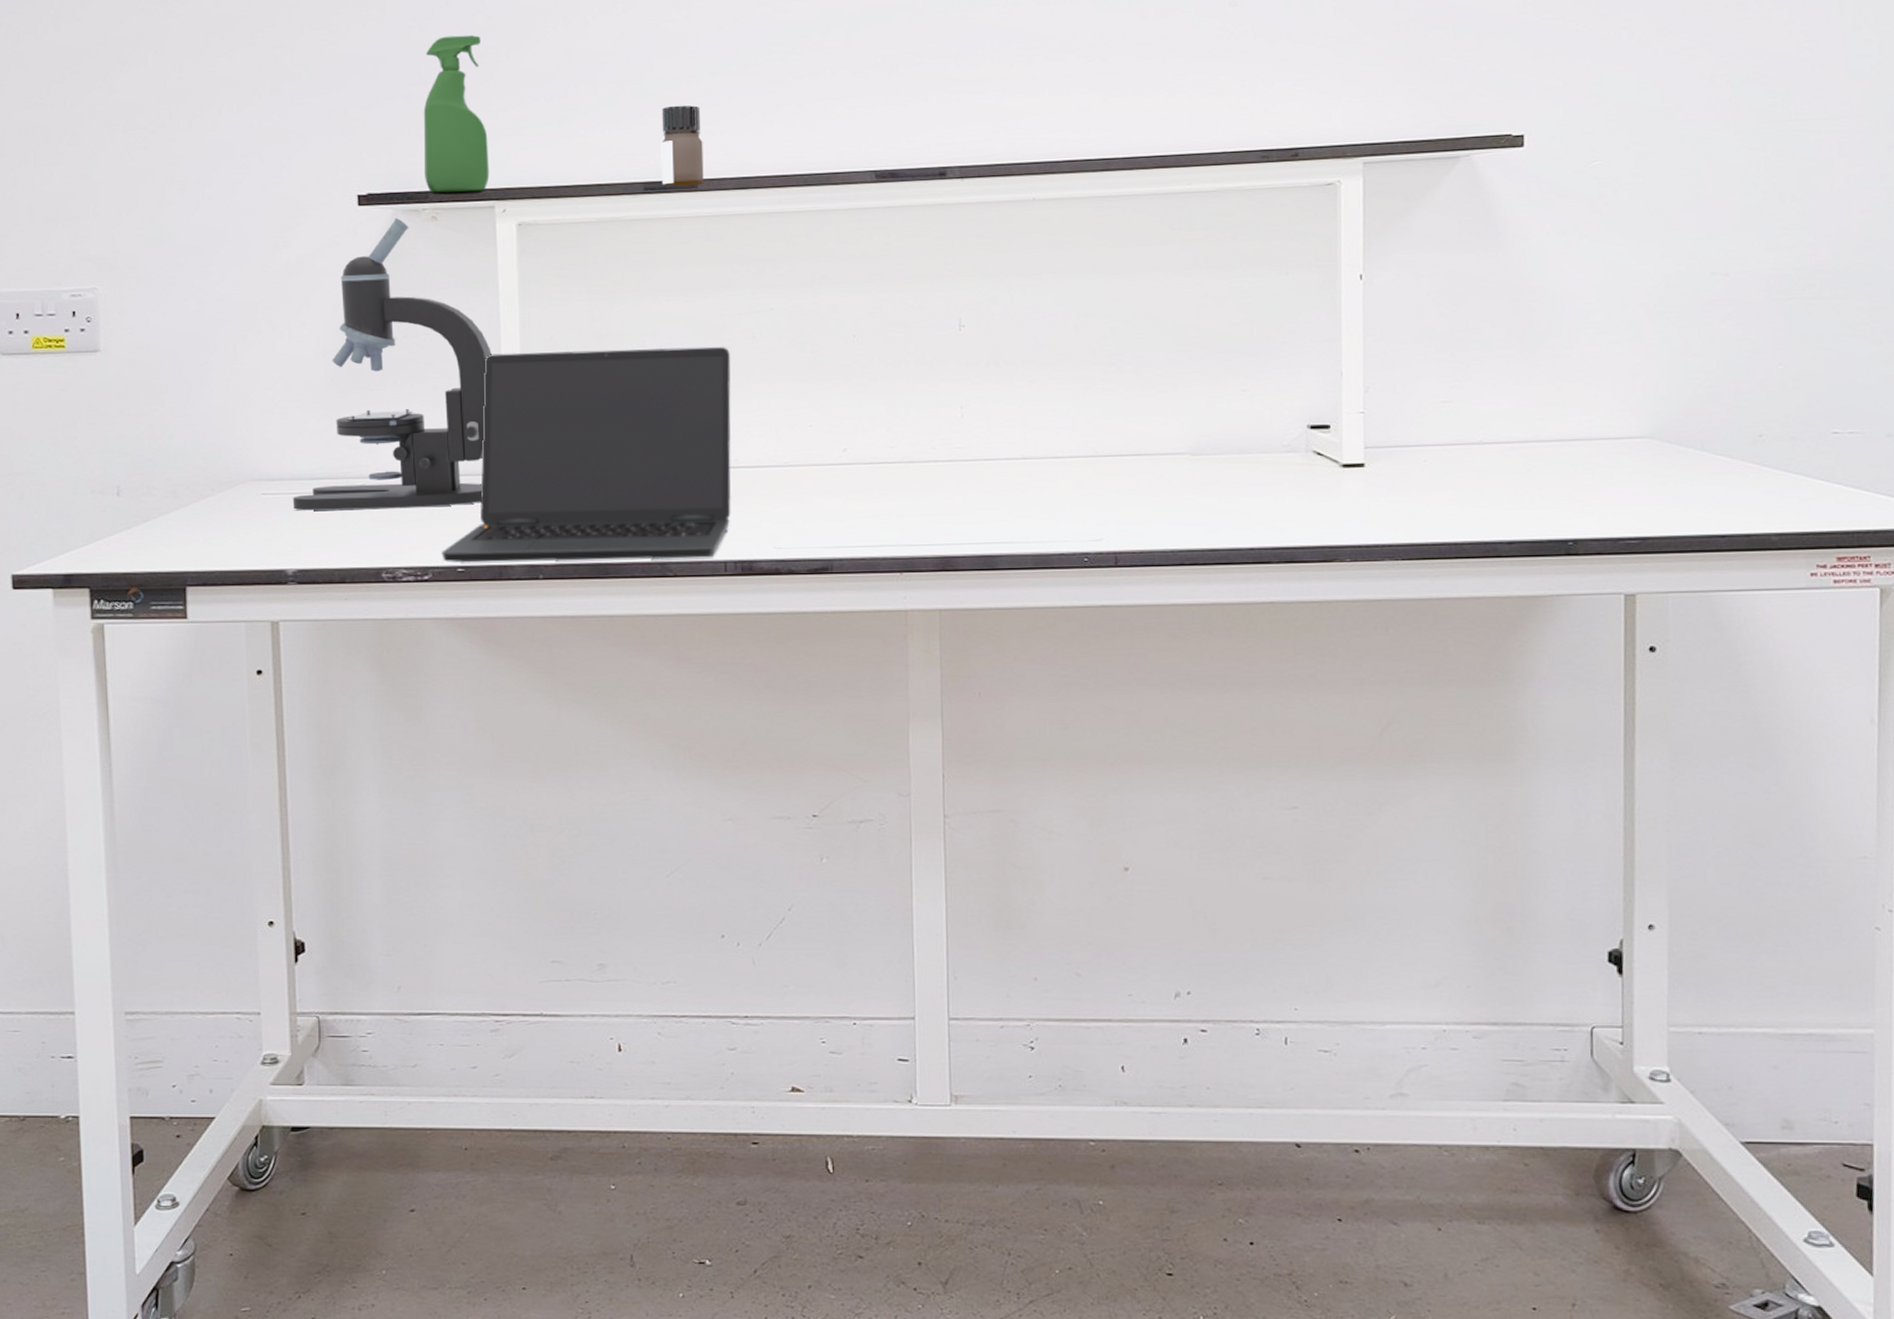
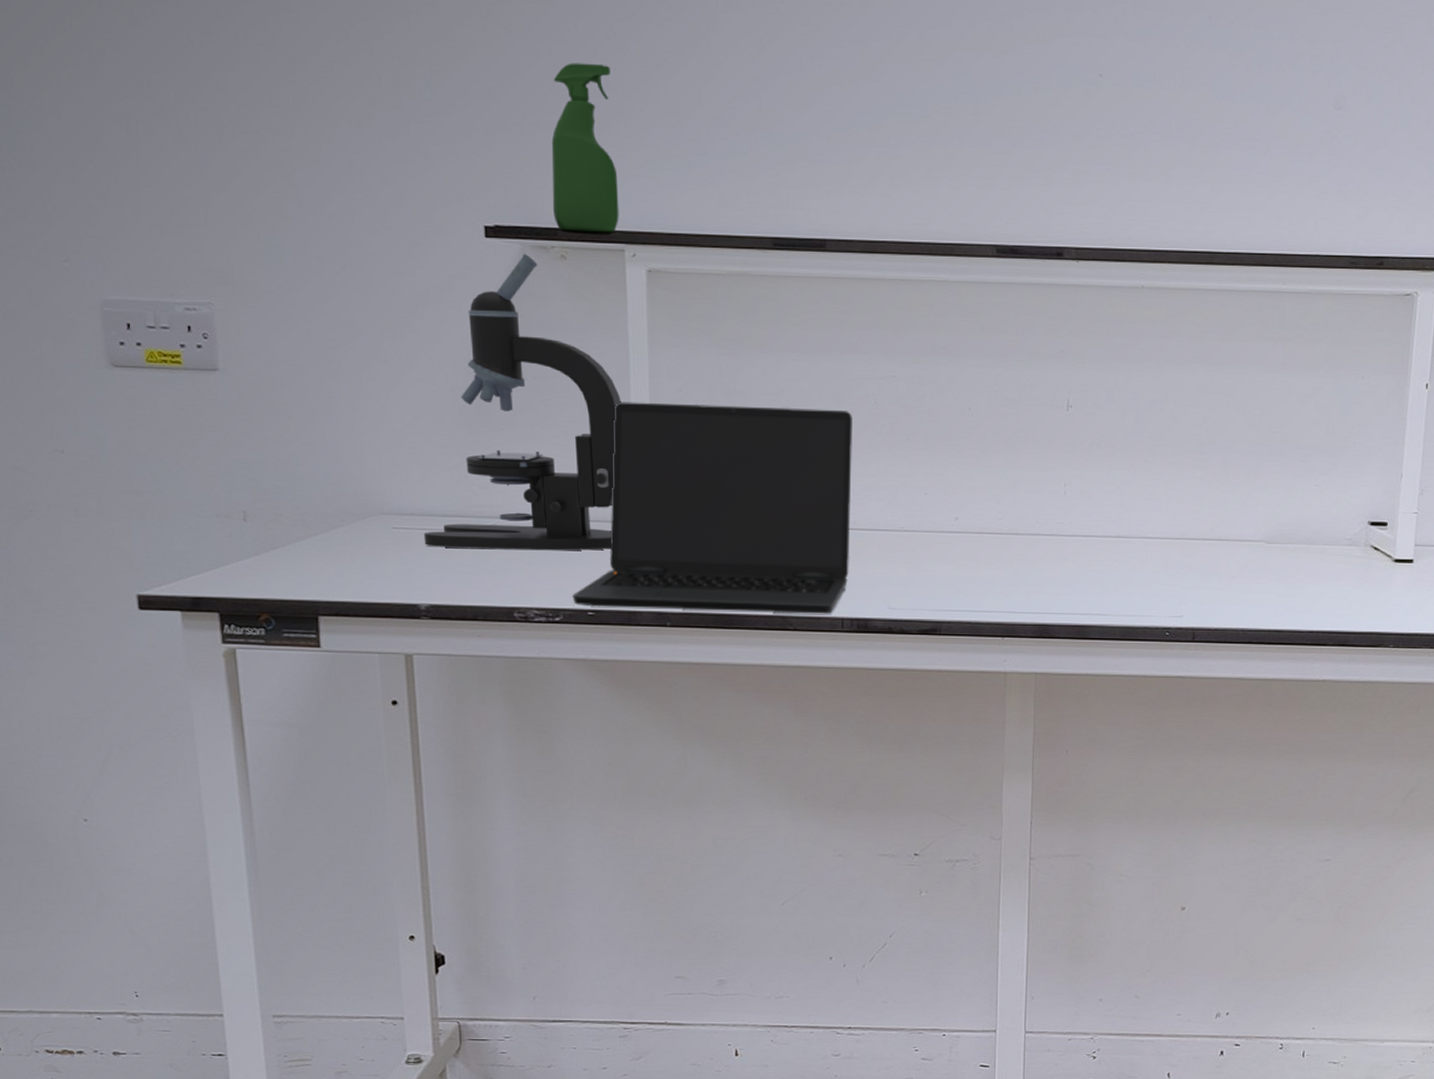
bottle: present [661,105,704,187] -> none [791,160,832,246]

